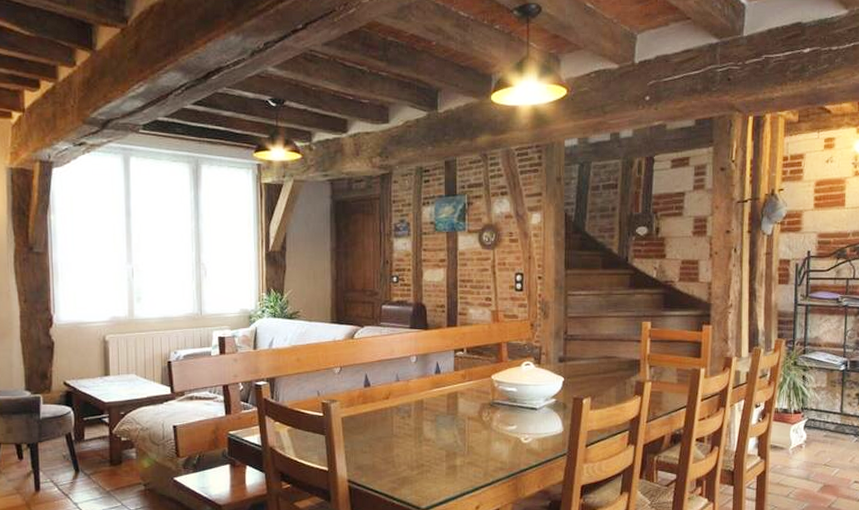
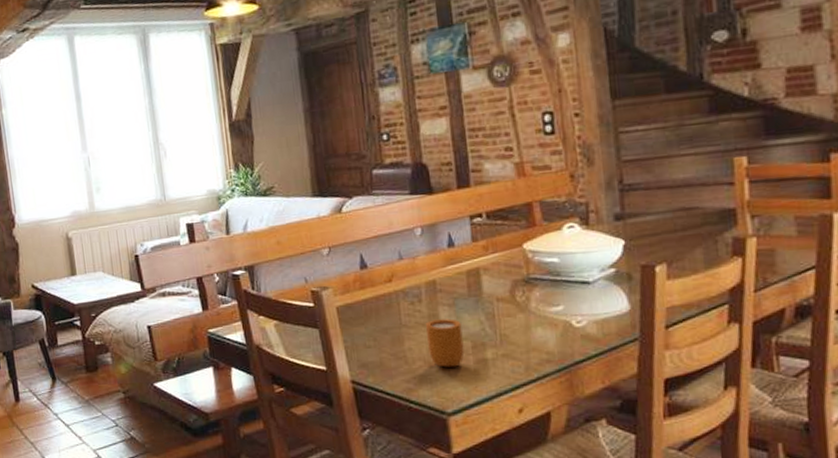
mug: none [412,432,440,471] -> present [426,318,465,367]

